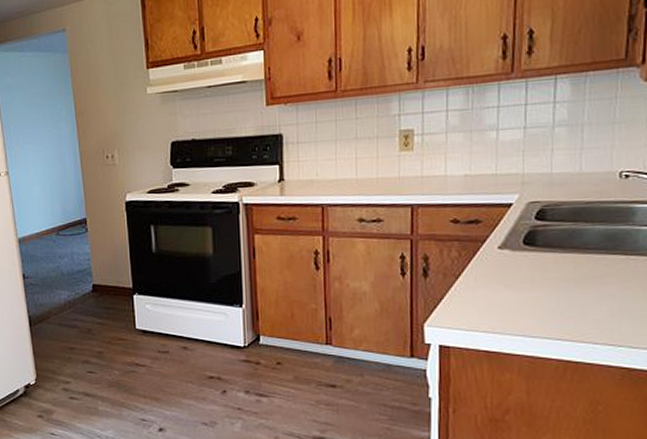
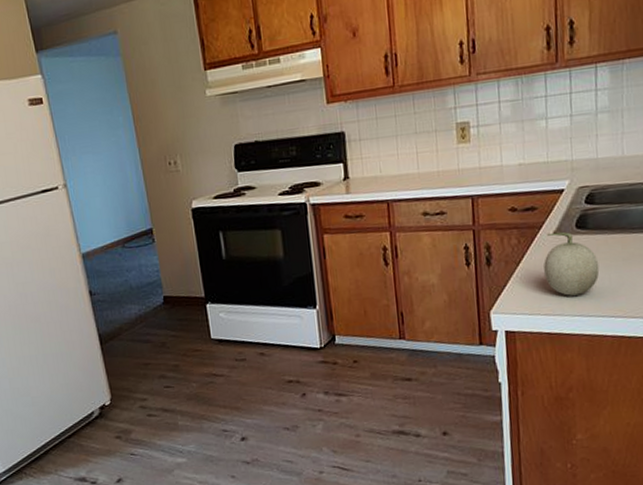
fruit: none [485,247,547,314] -> present [544,231,600,296]

